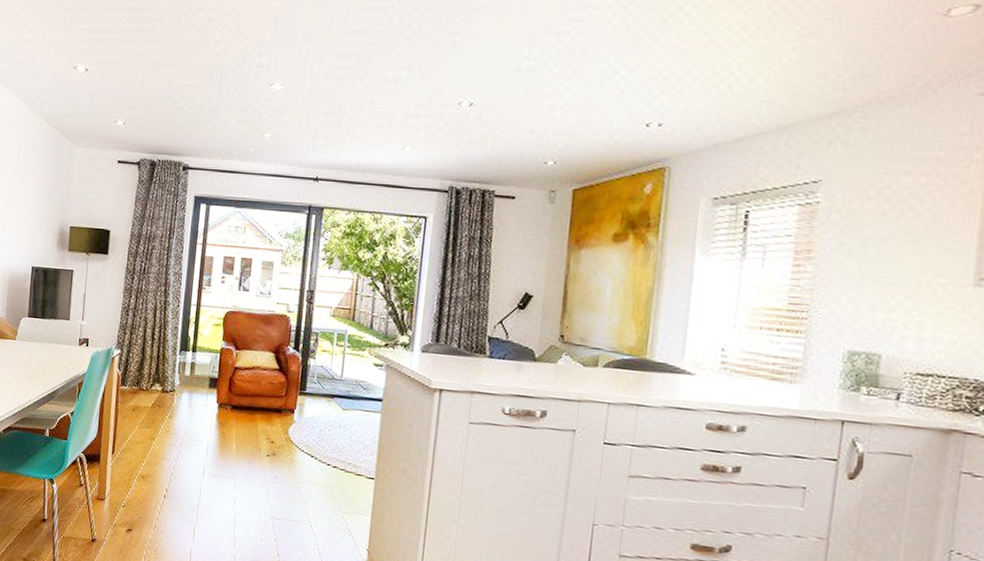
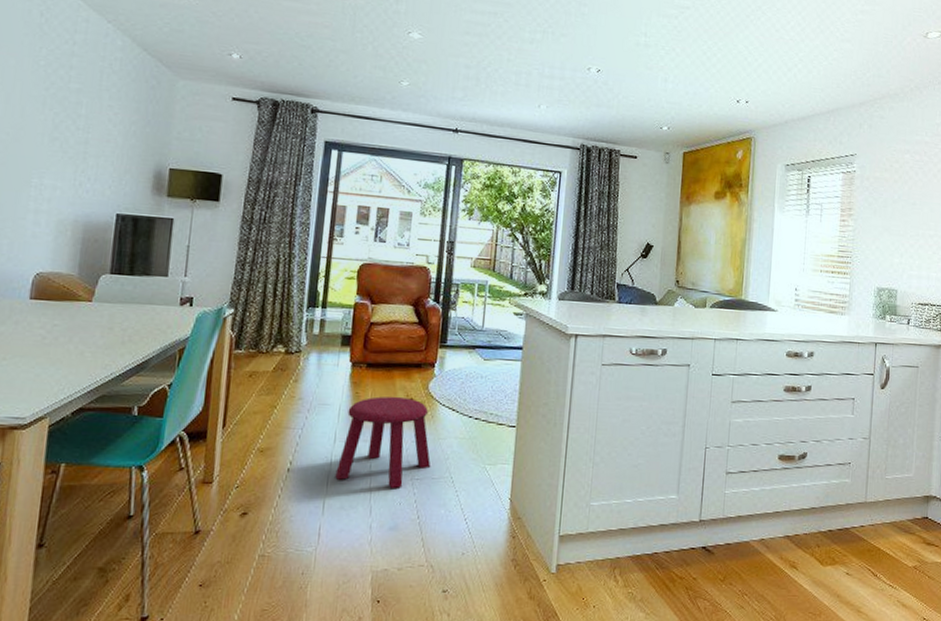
stool: none [204,437,290,525] -> present [335,396,431,488]

